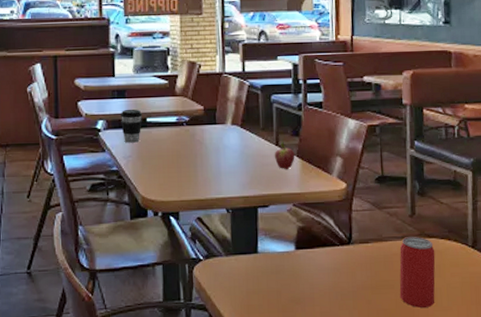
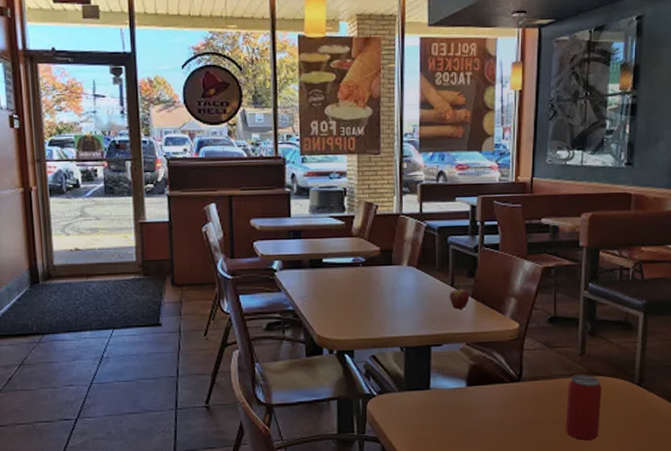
coffee cup: present [121,109,142,143] -> none [297,249,318,283]

